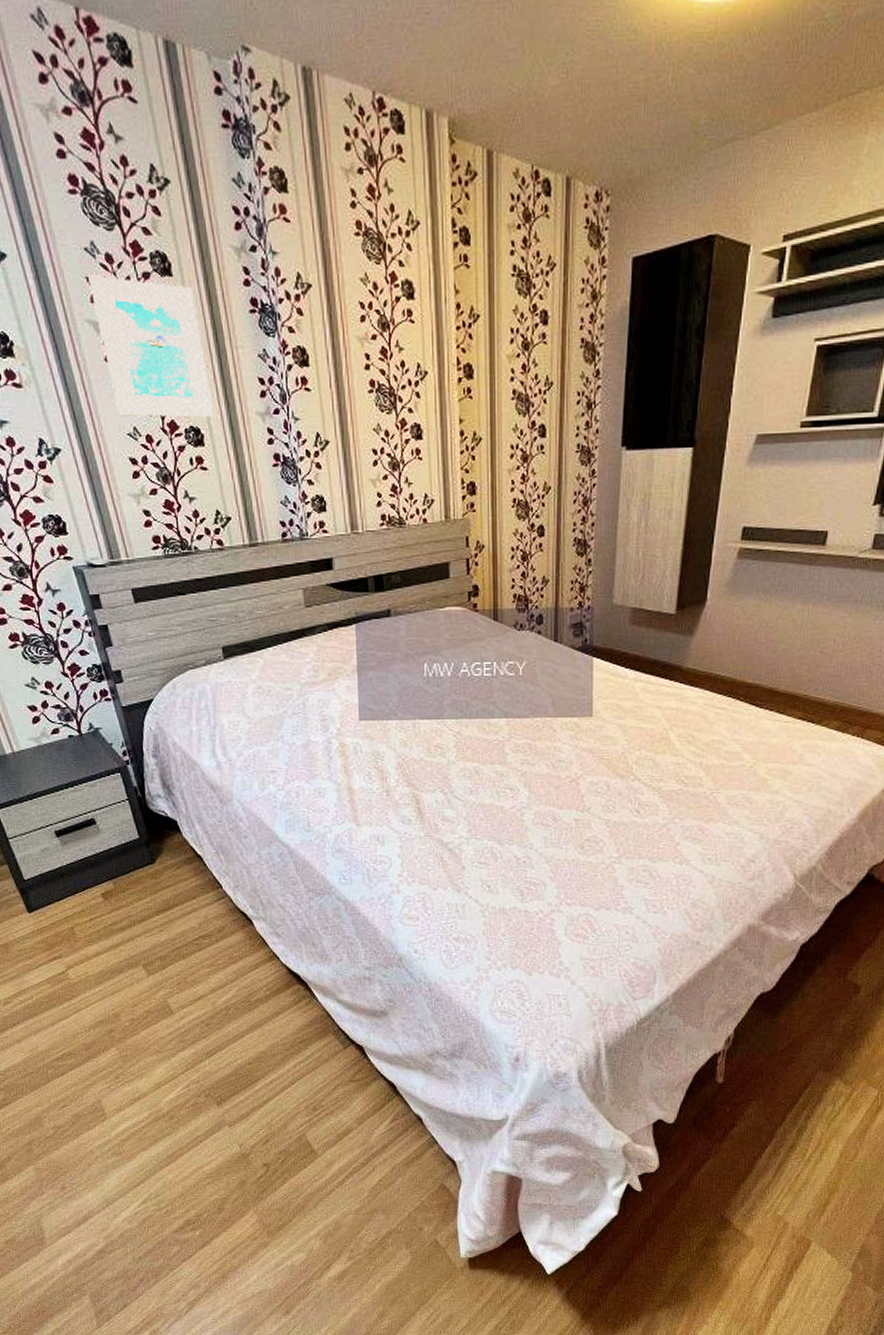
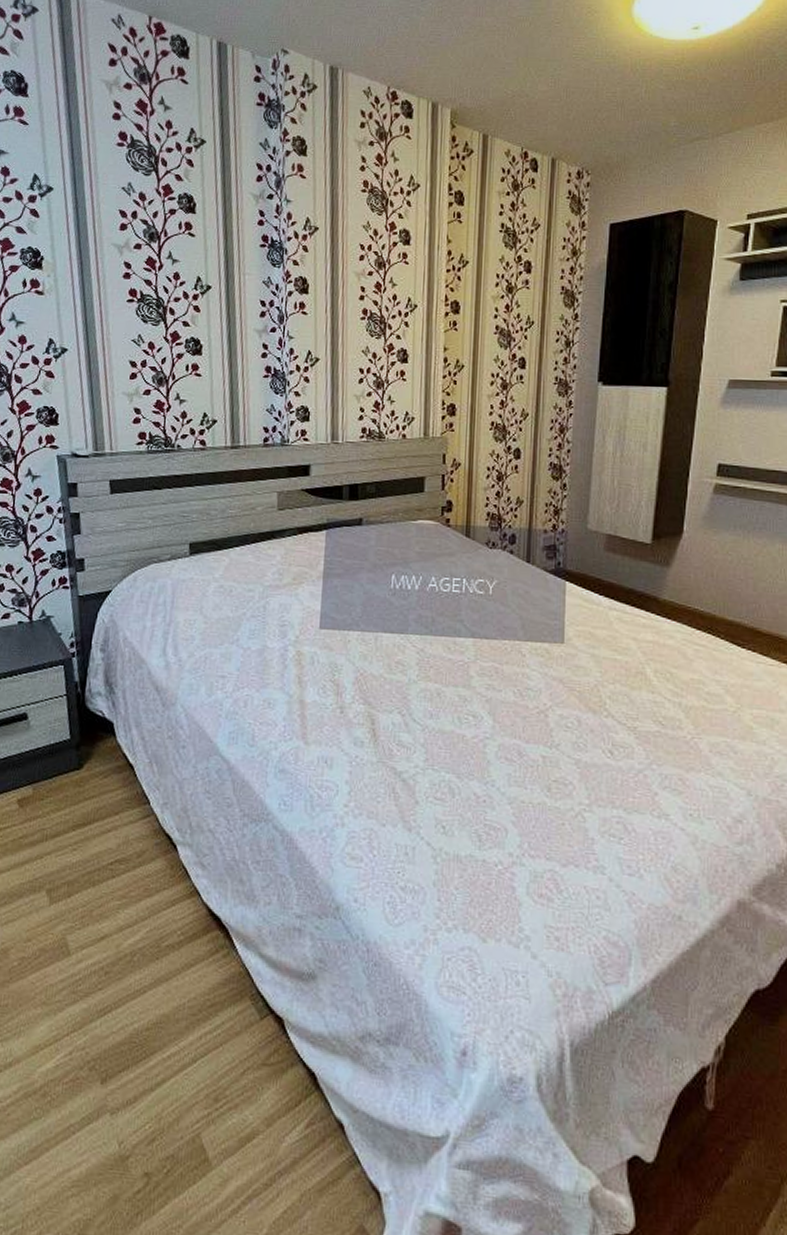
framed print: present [88,274,215,418] -> none [120,208,216,330]

